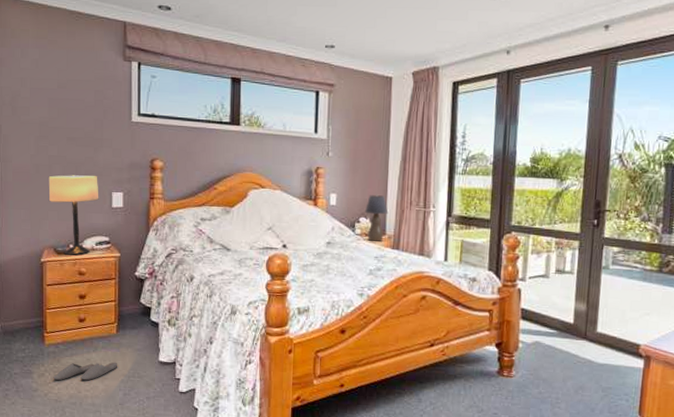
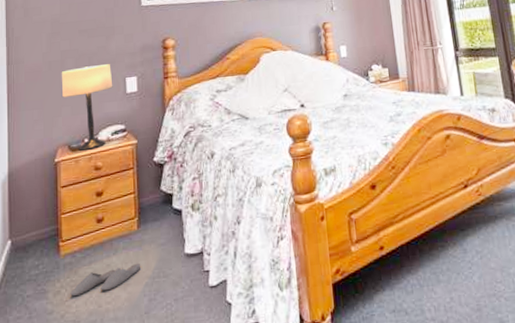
table lamp: present [364,194,389,242] -> none [375,40,399,87]

